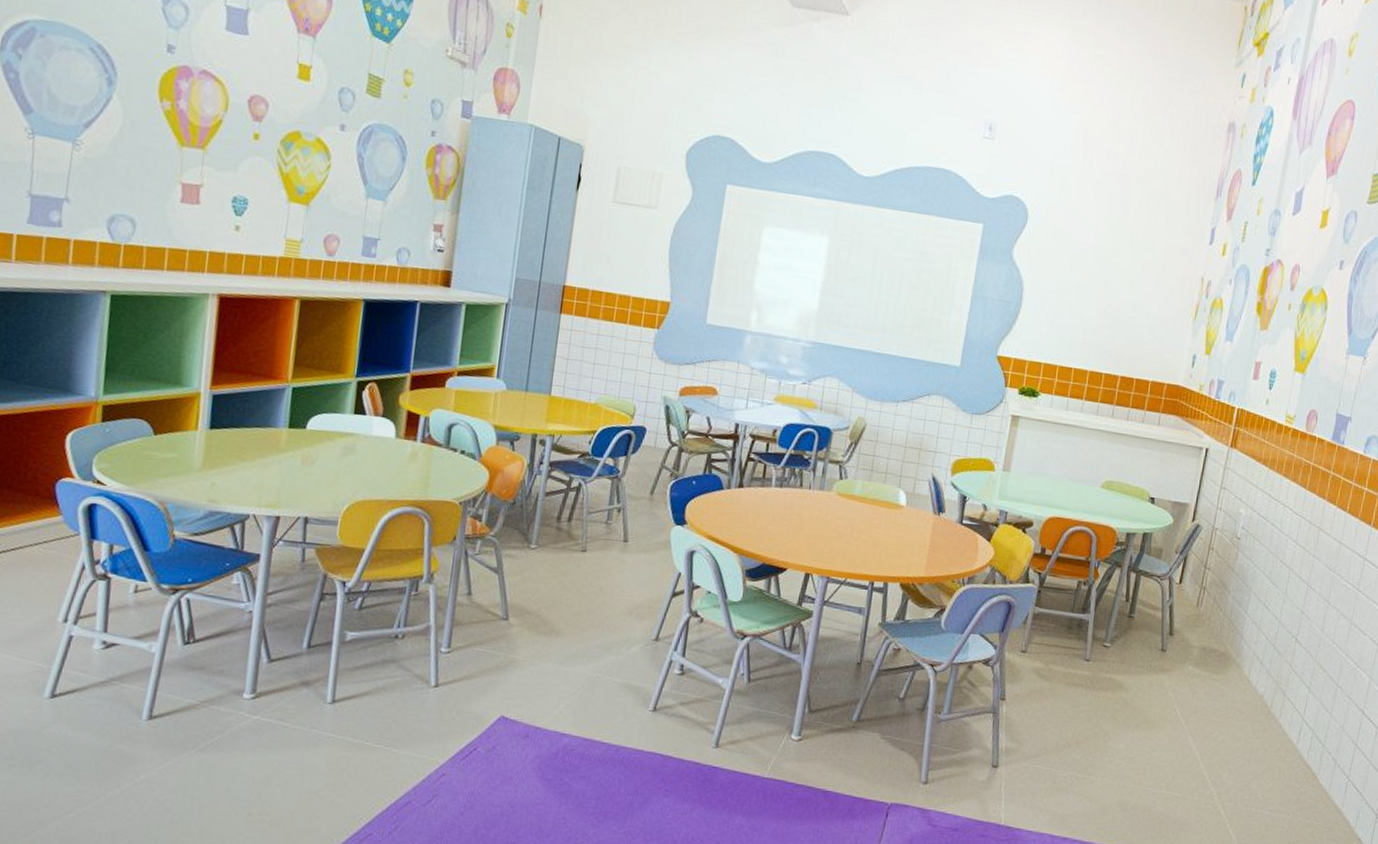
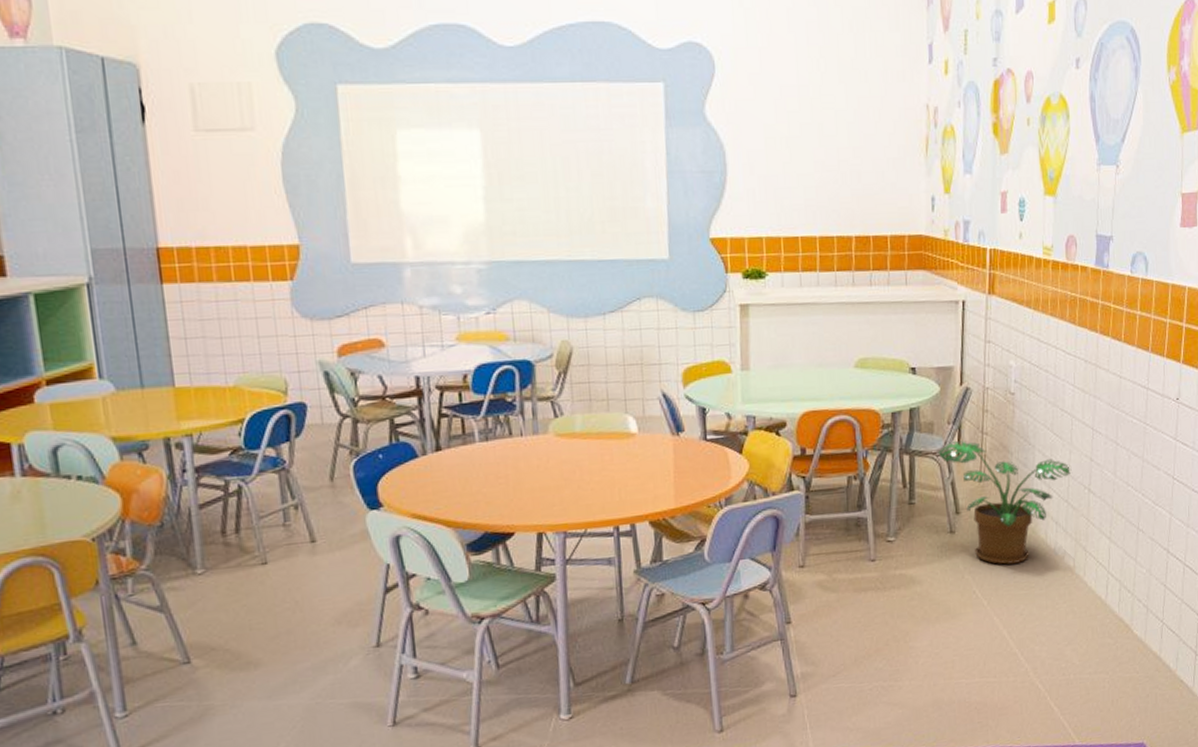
potted plant: none [1161,569,1283,692] -> present [936,440,1072,565]

